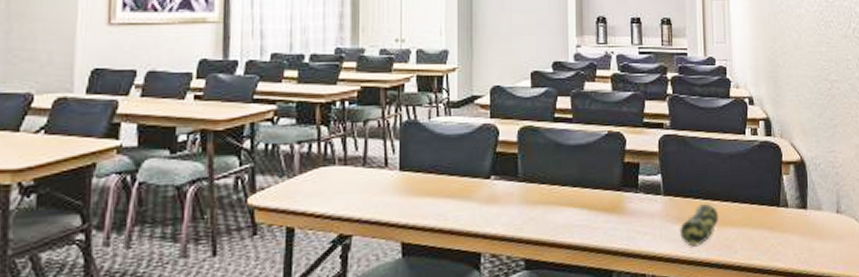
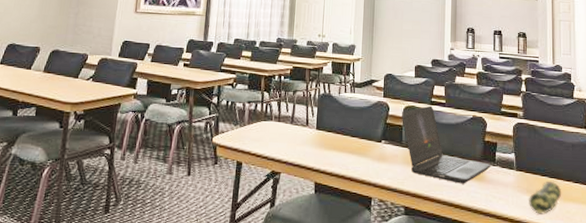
laptop computer: none [516,123,633,221] -> present [402,105,491,184]

